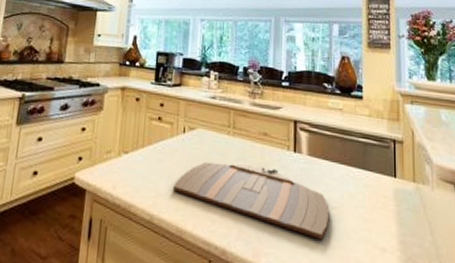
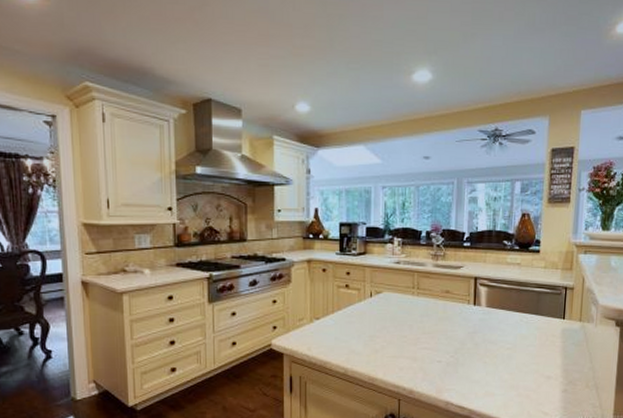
cutting board: present [172,162,330,239] -> none [363,320,504,374]

